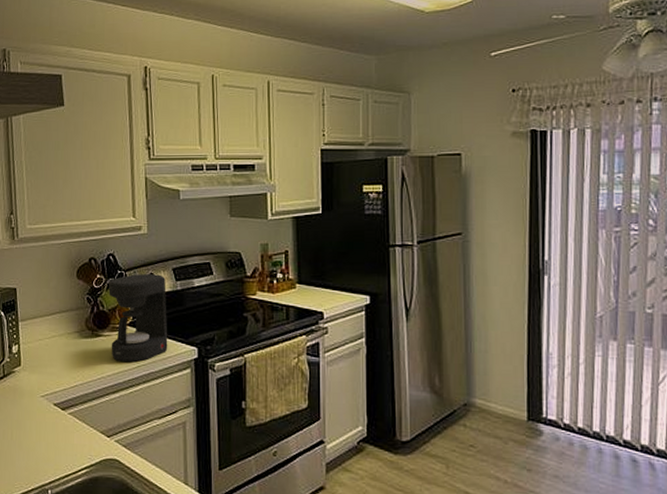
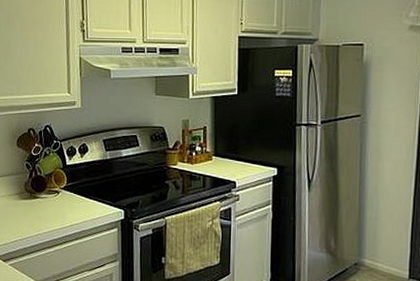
coffee maker: present [108,274,168,363] -> none [45,144,98,222]

